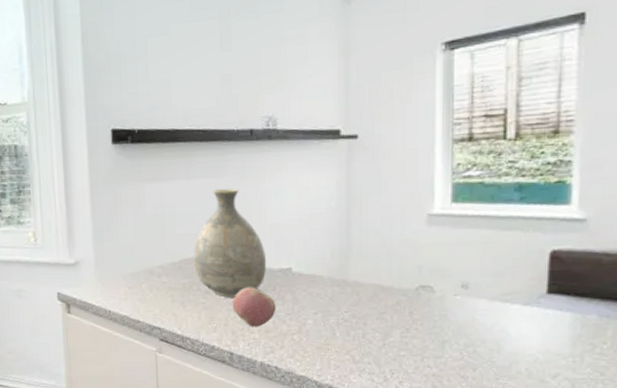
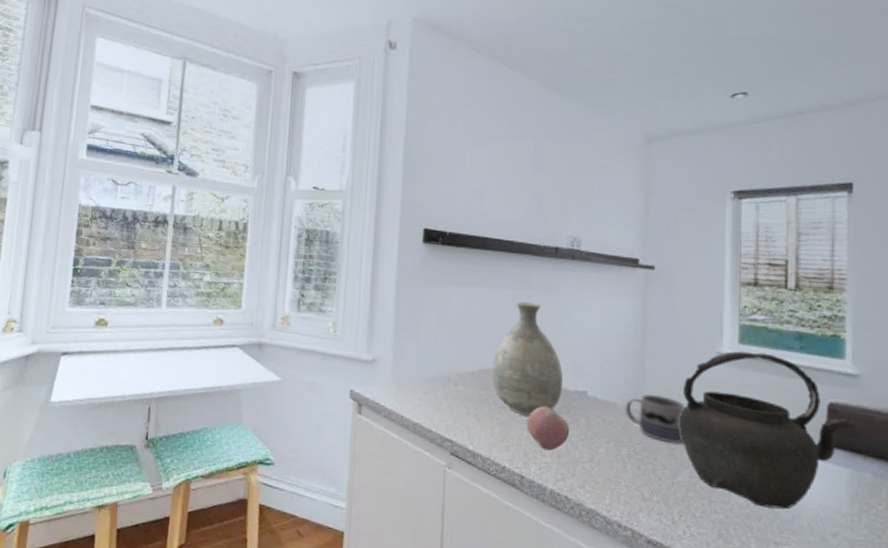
mug: none [332,263,396,308] -> present [625,394,686,444]
kettle: none [389,209,583,358] -> present [679,351,858,510]

